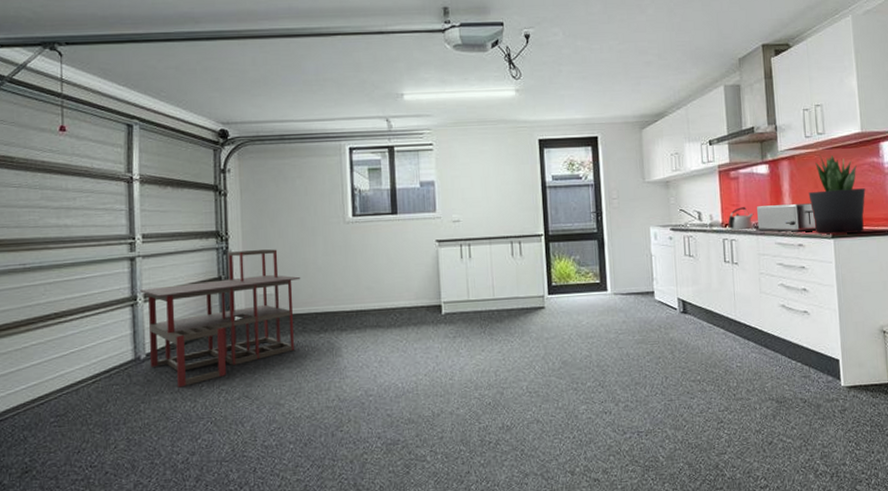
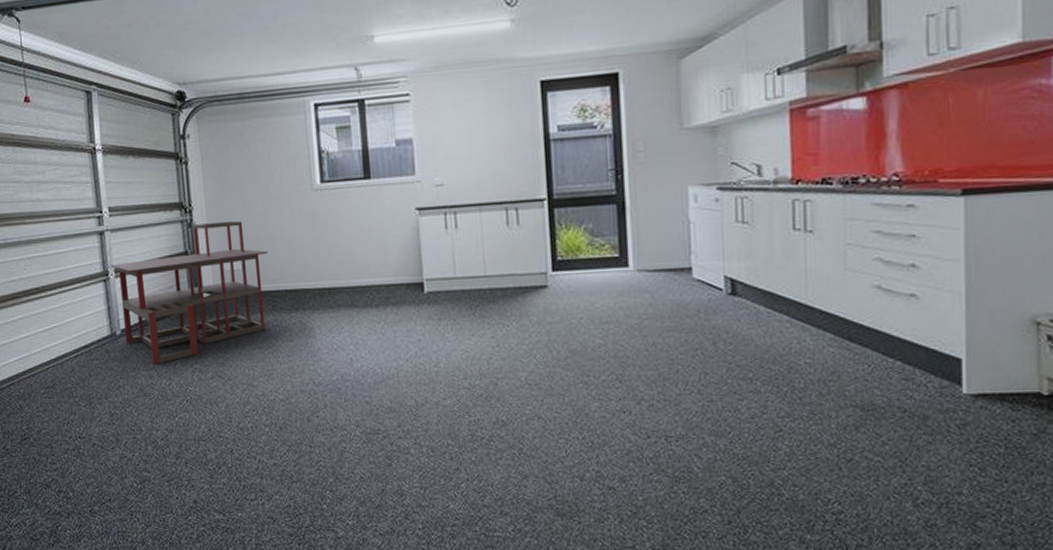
kettle: present [728,207,754,231] -> none [800,156,841,189]
toaster: present [757,202,816,233] -> none [846,146,936,190]
planter: present [808,155,866,235] -> none [928,78,1023,191]

